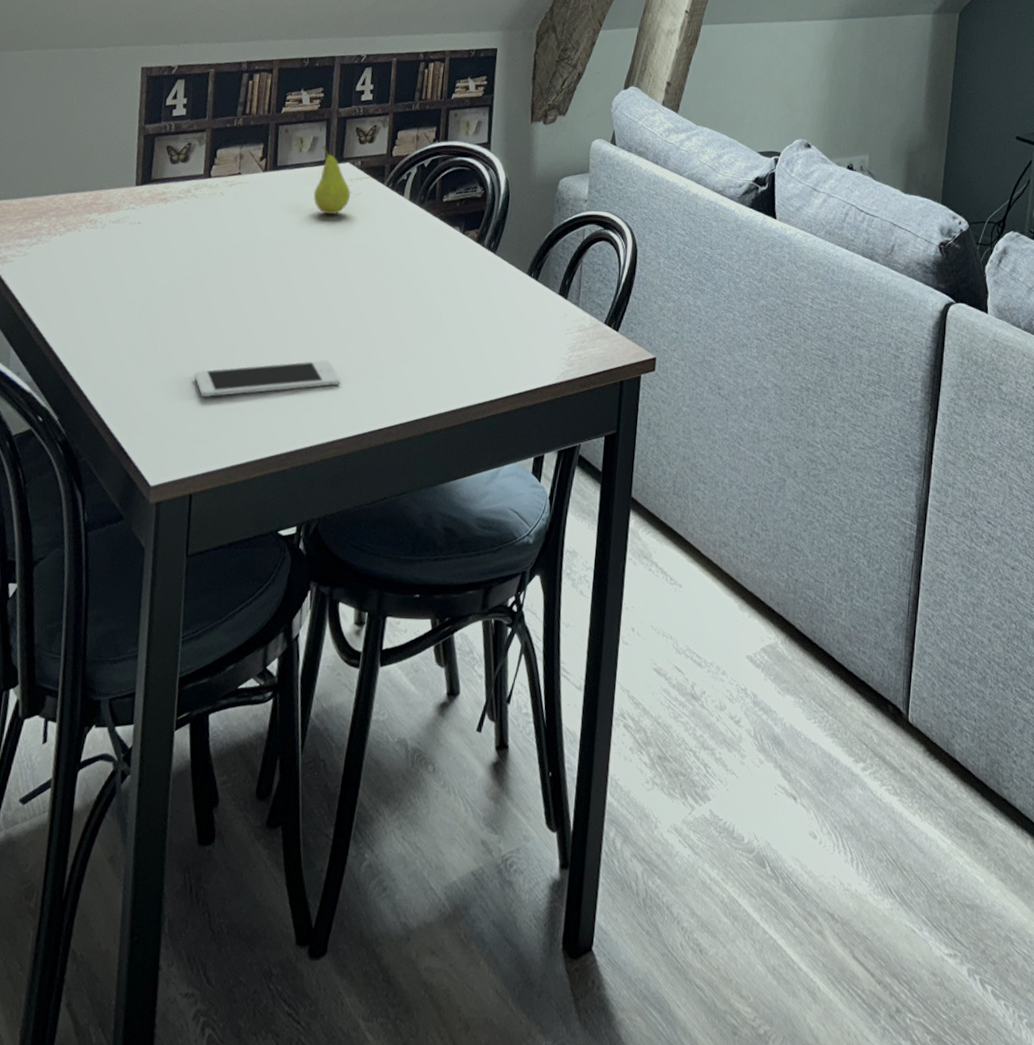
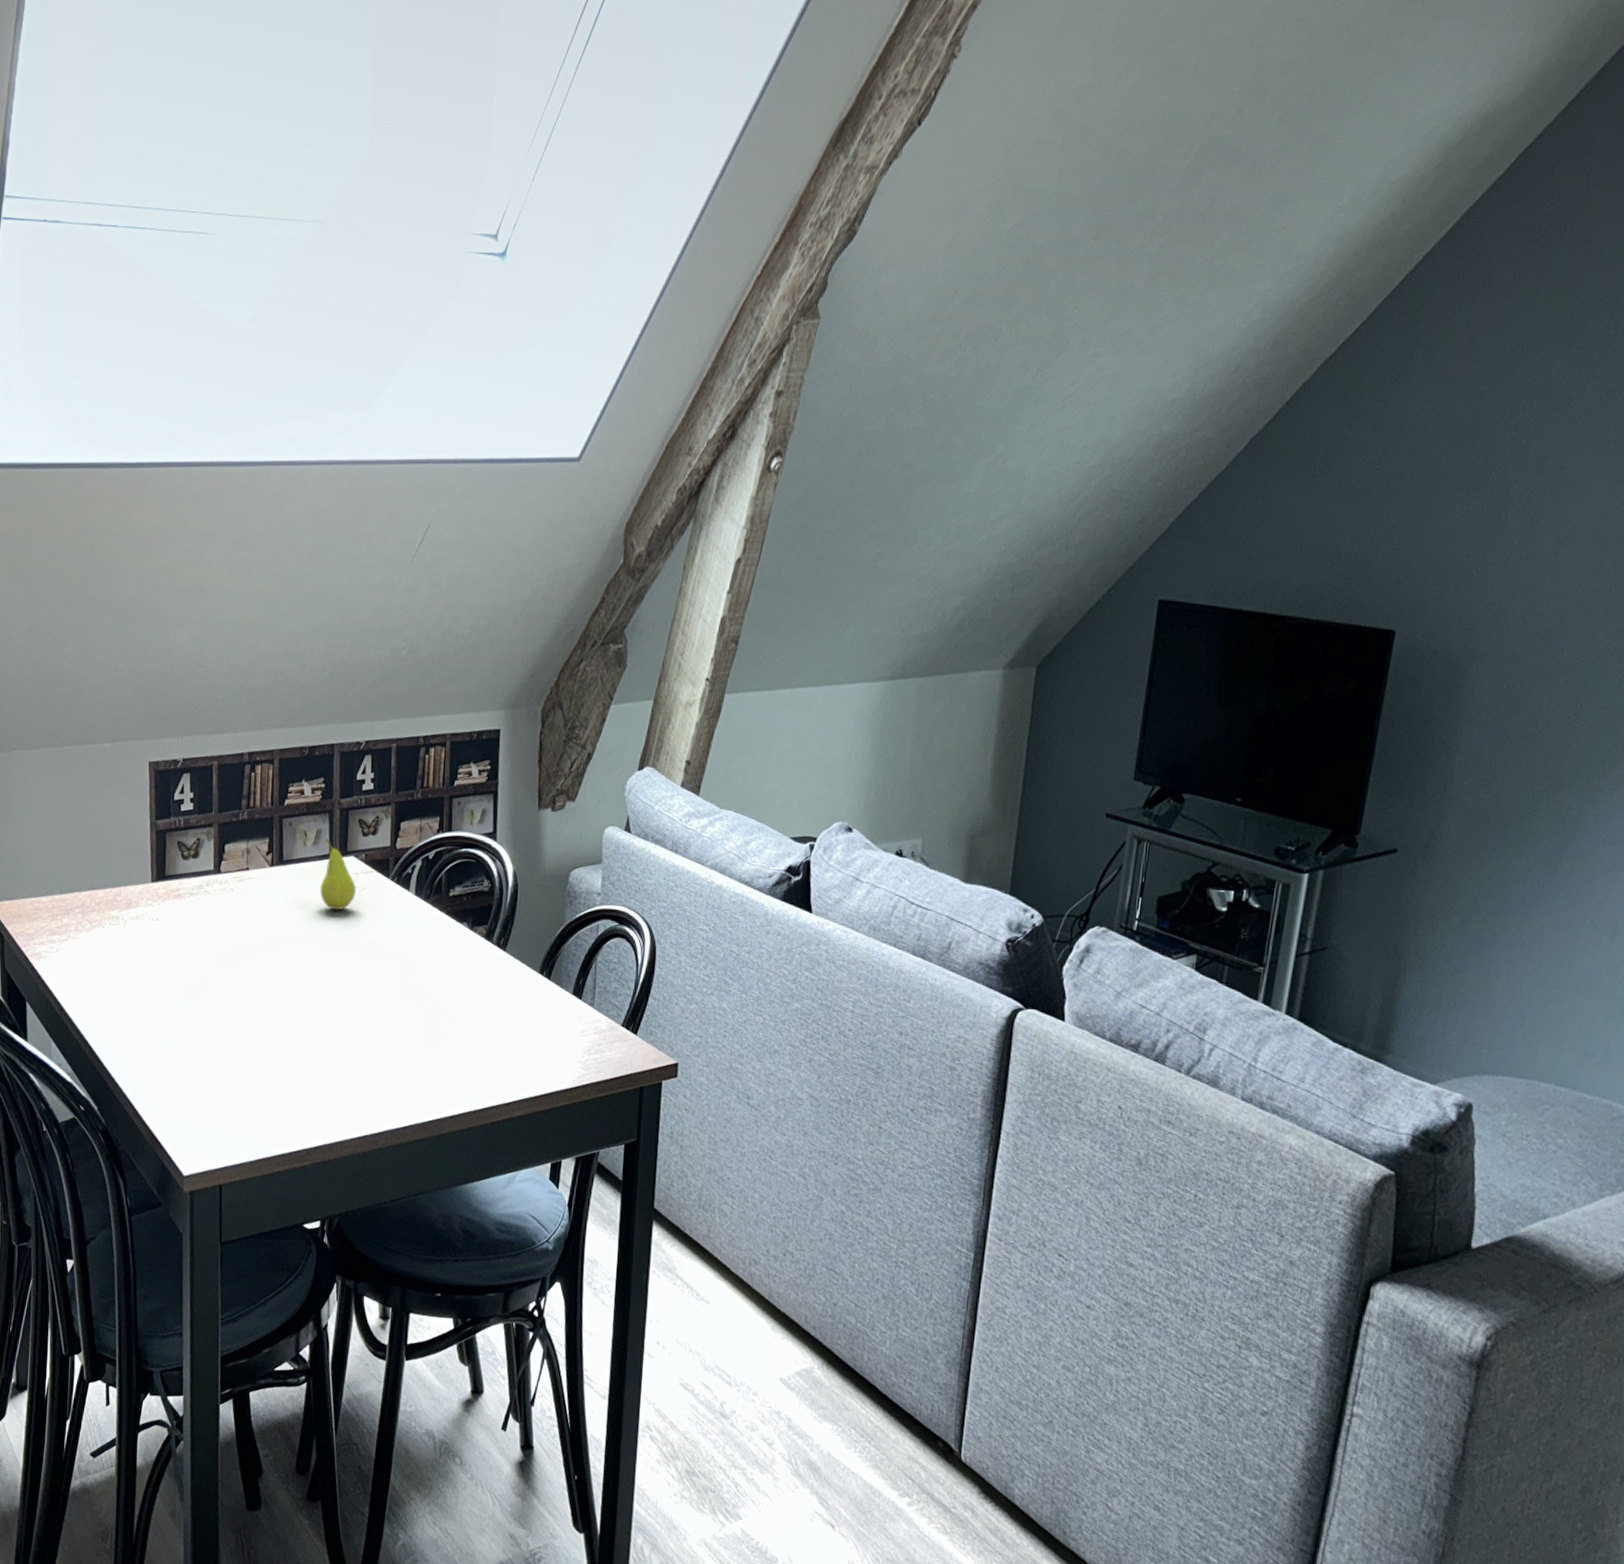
cell phone: present [194,359,341,397] -> none [216,1057,355,1092]

